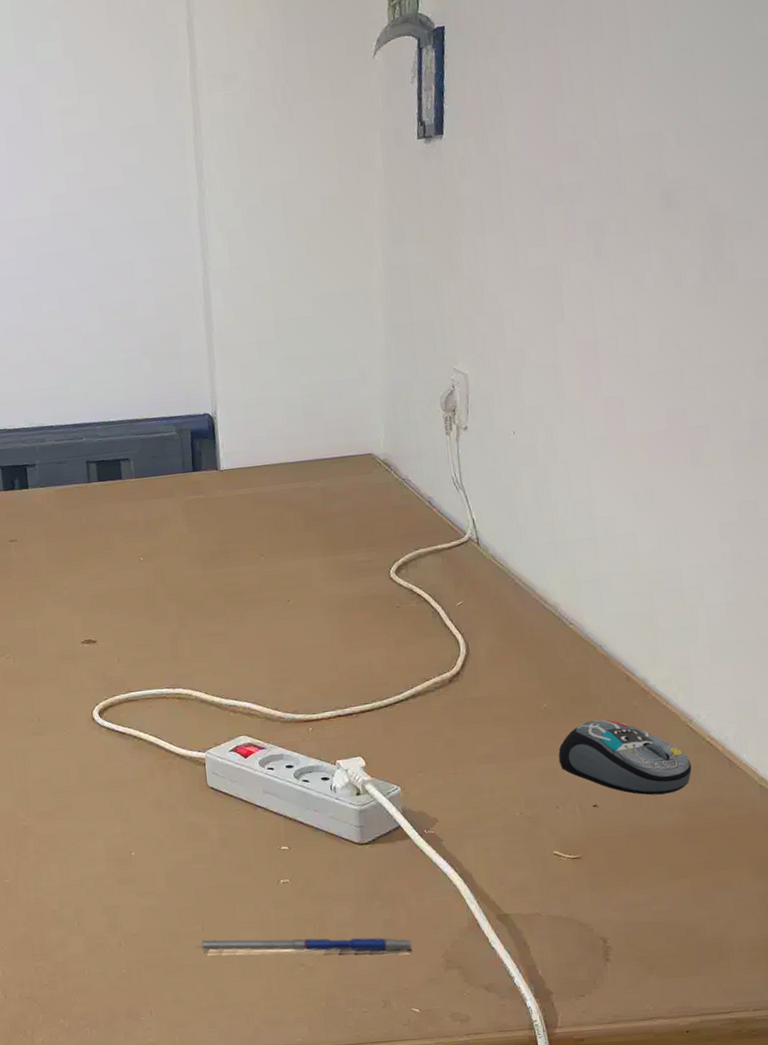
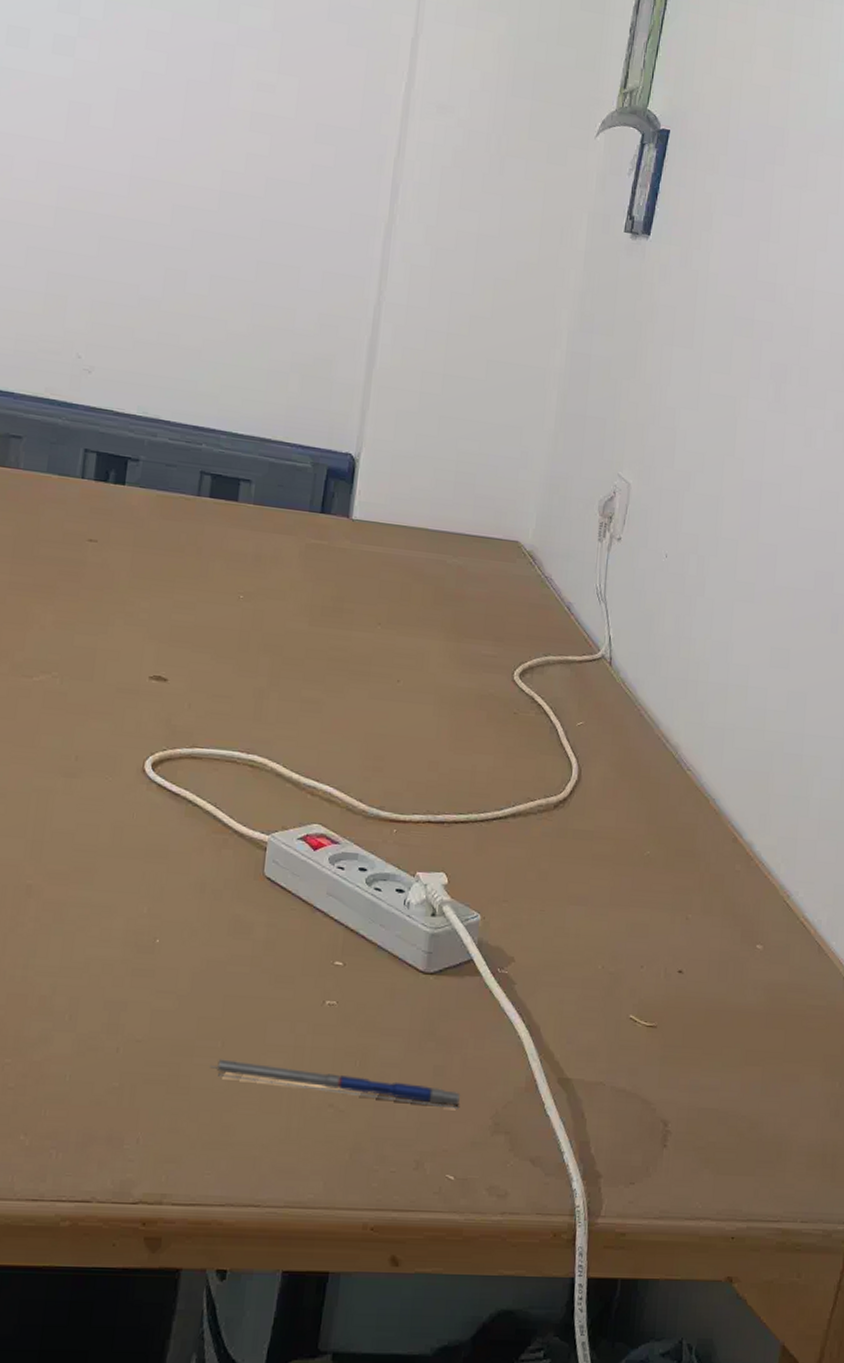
computer mouse: present [558,719,692,795] -> none [652,877,782,971]

